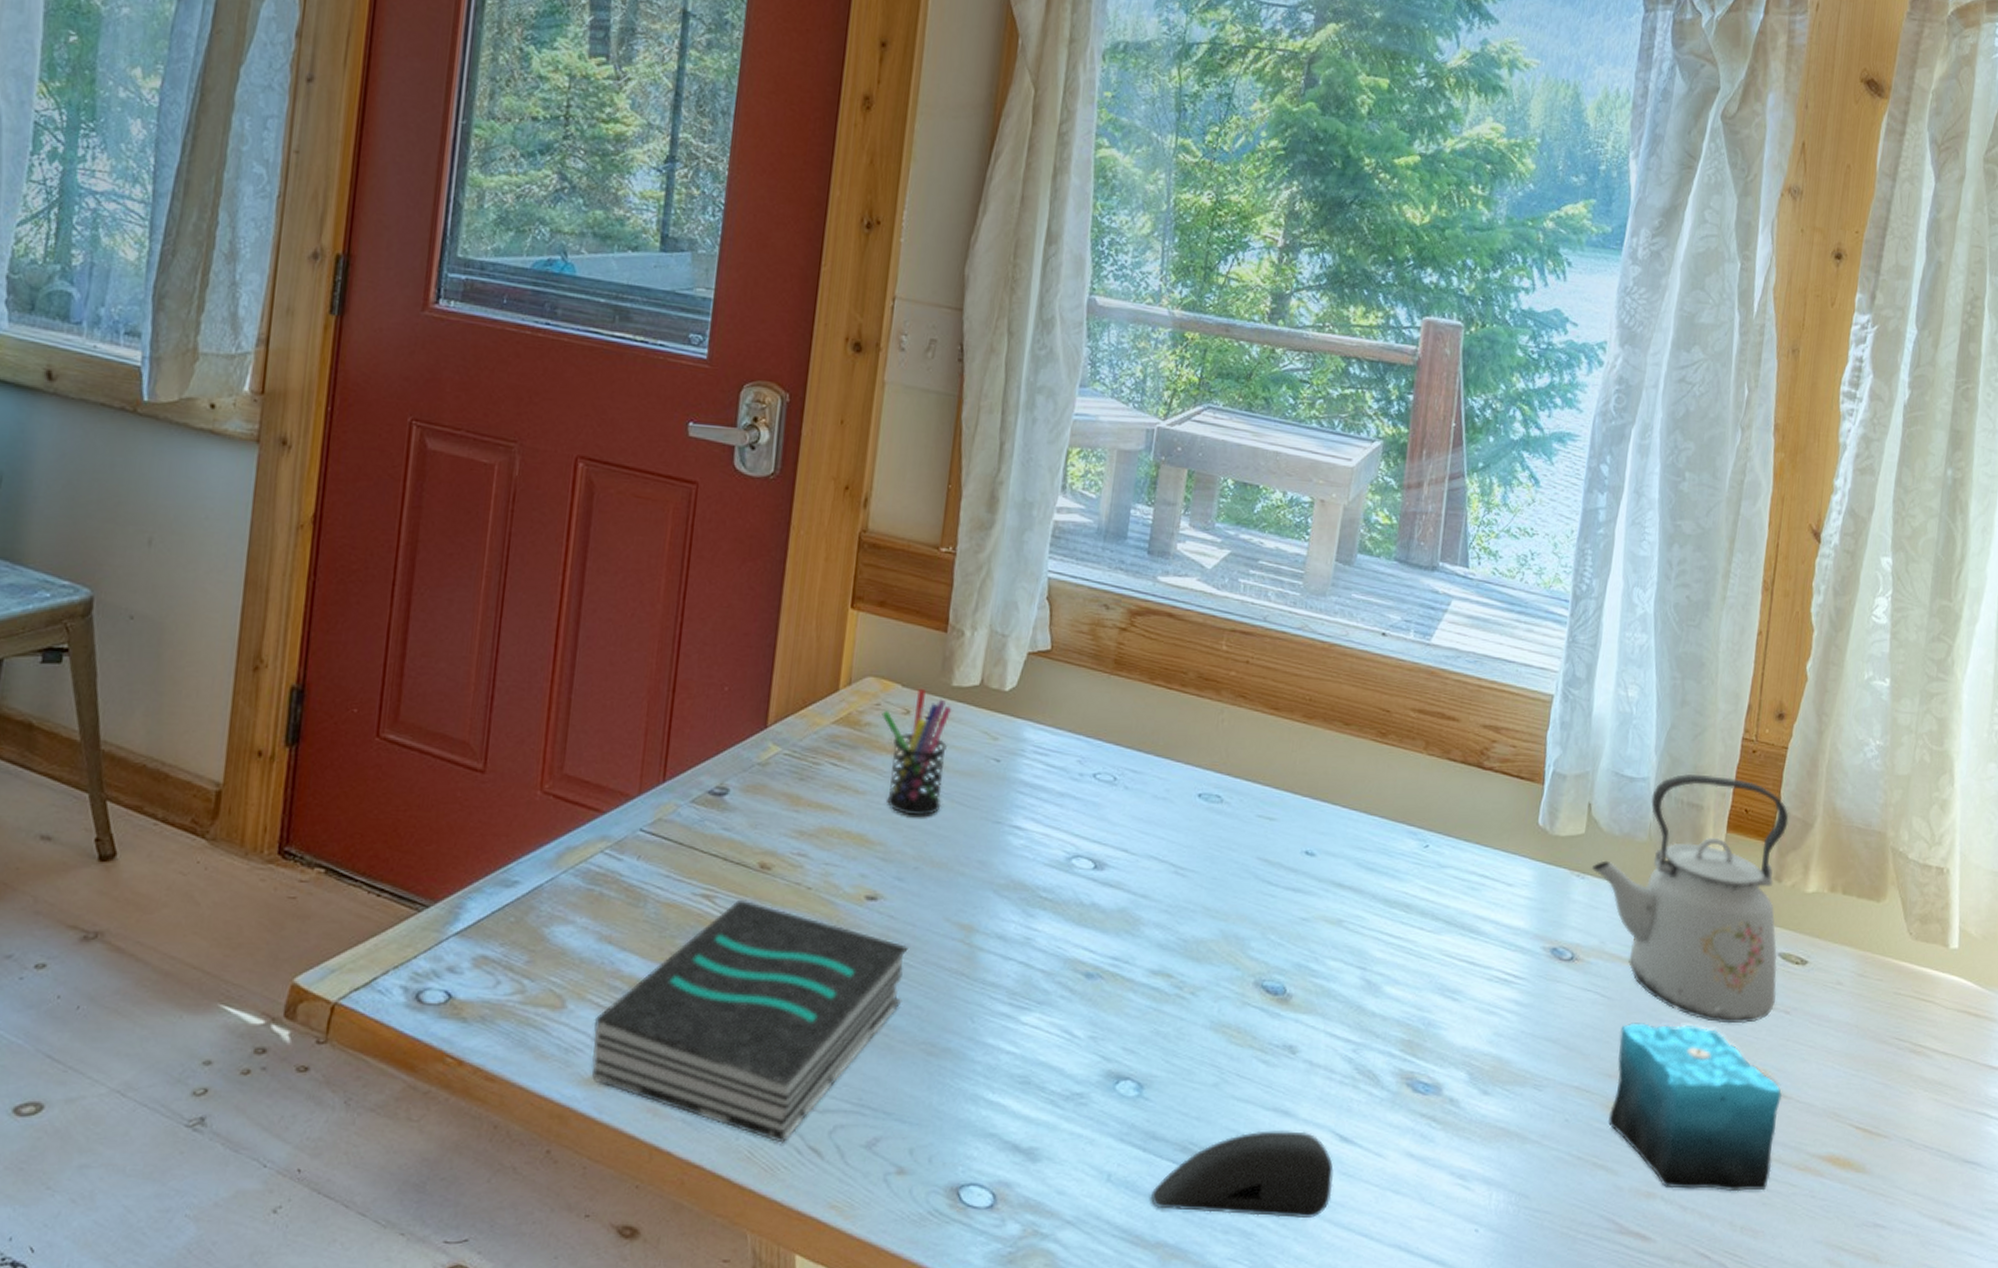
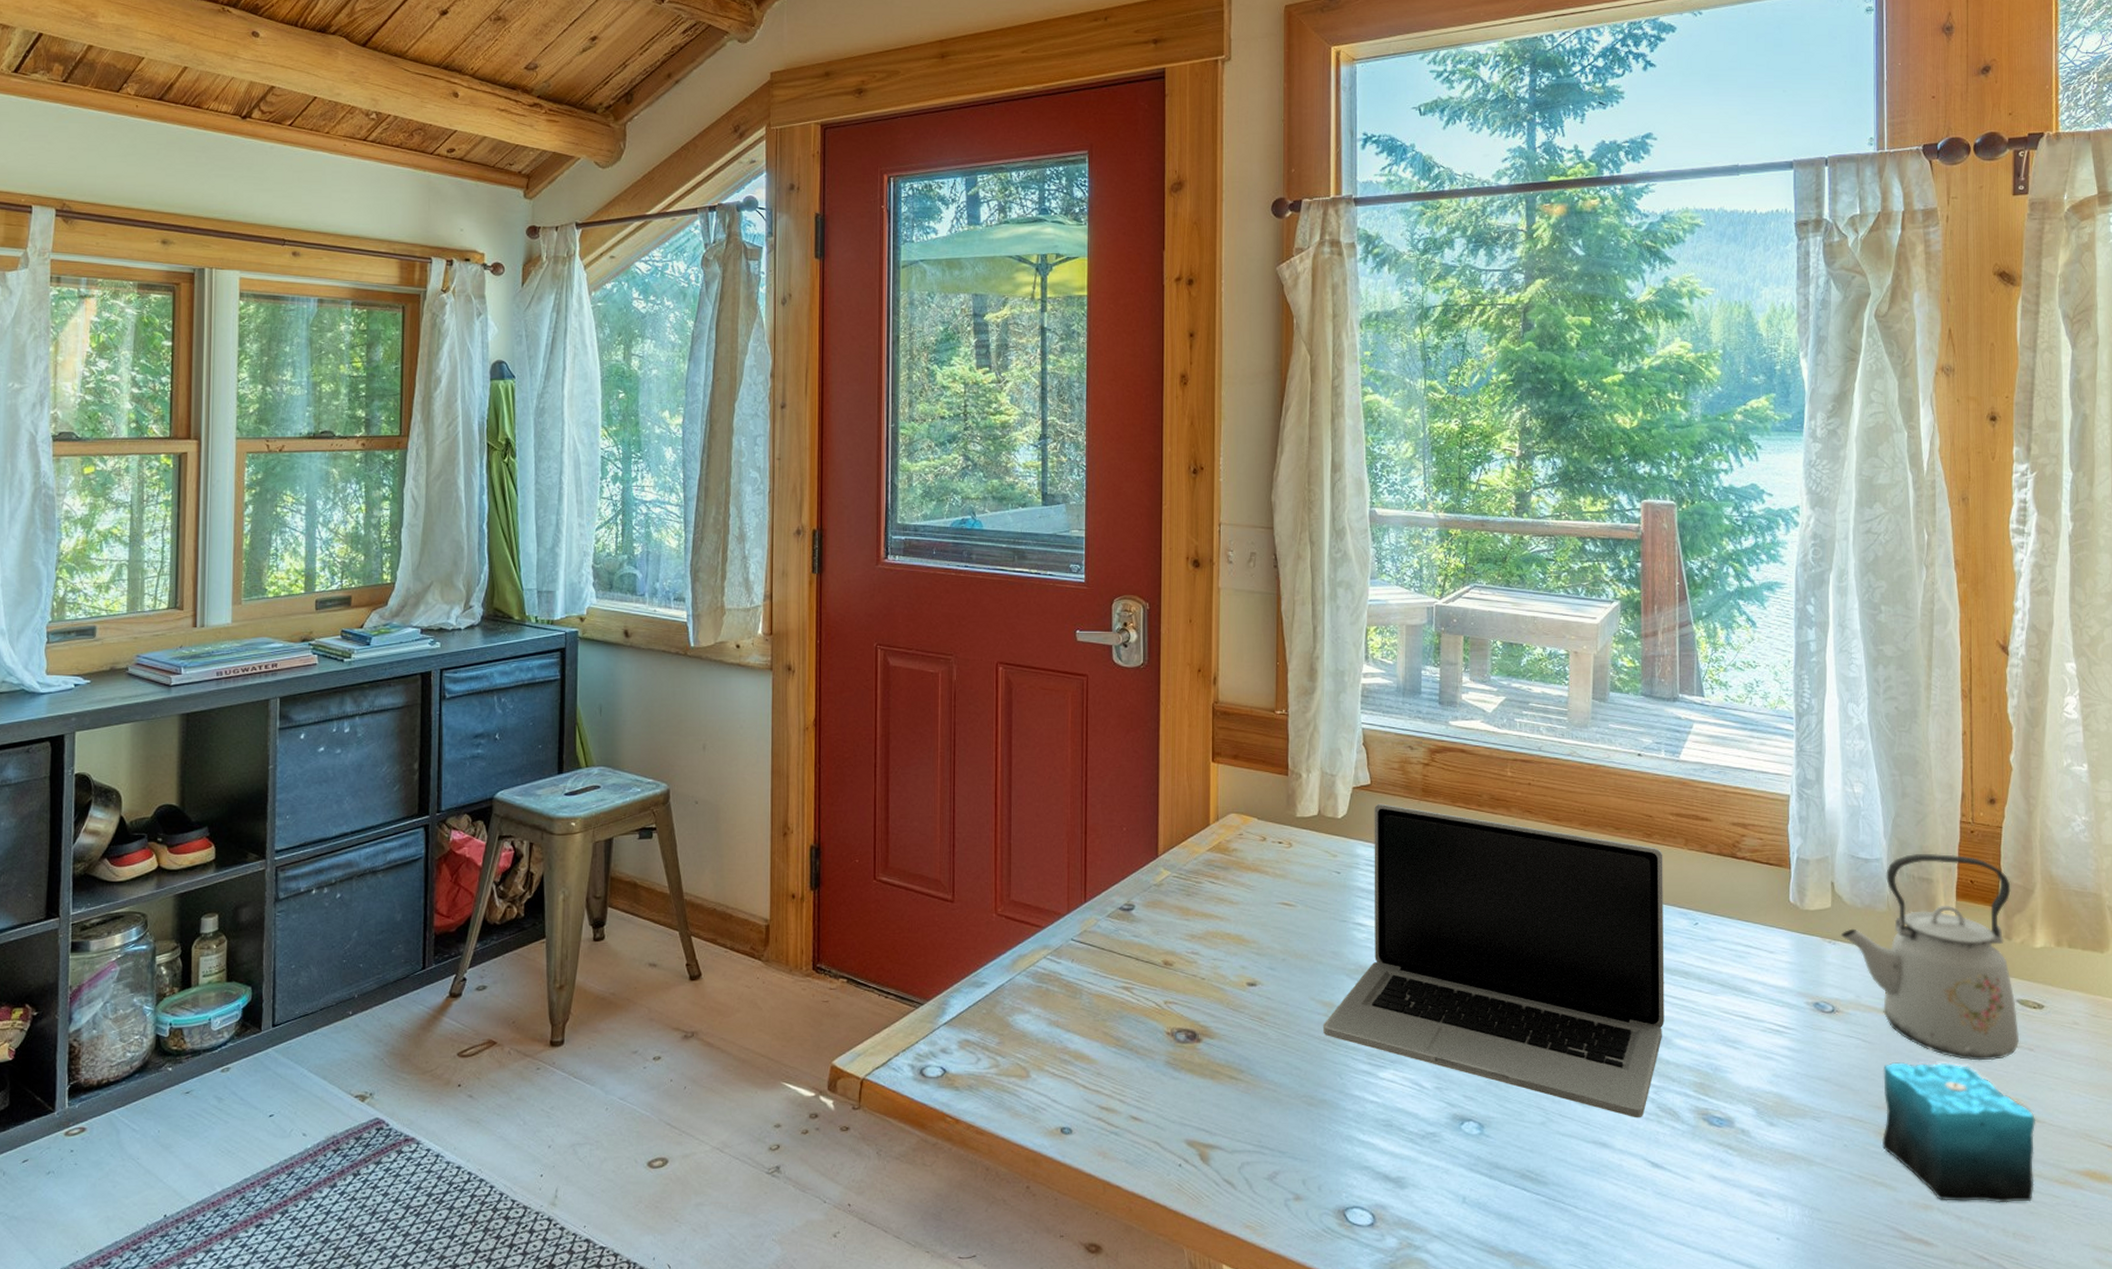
book: present [591,900,910,1143] -> none [1052,990,1286,1178]
pen holder: present [881,688,953,817] -> none [1244,820,1299,919]
laptop: none [956,675,1398,1082] -> present [1323,803,1664,1118]
computer mouse: present [1151,1131,1334,1218] -> none [1501,1159,1651,1230]

